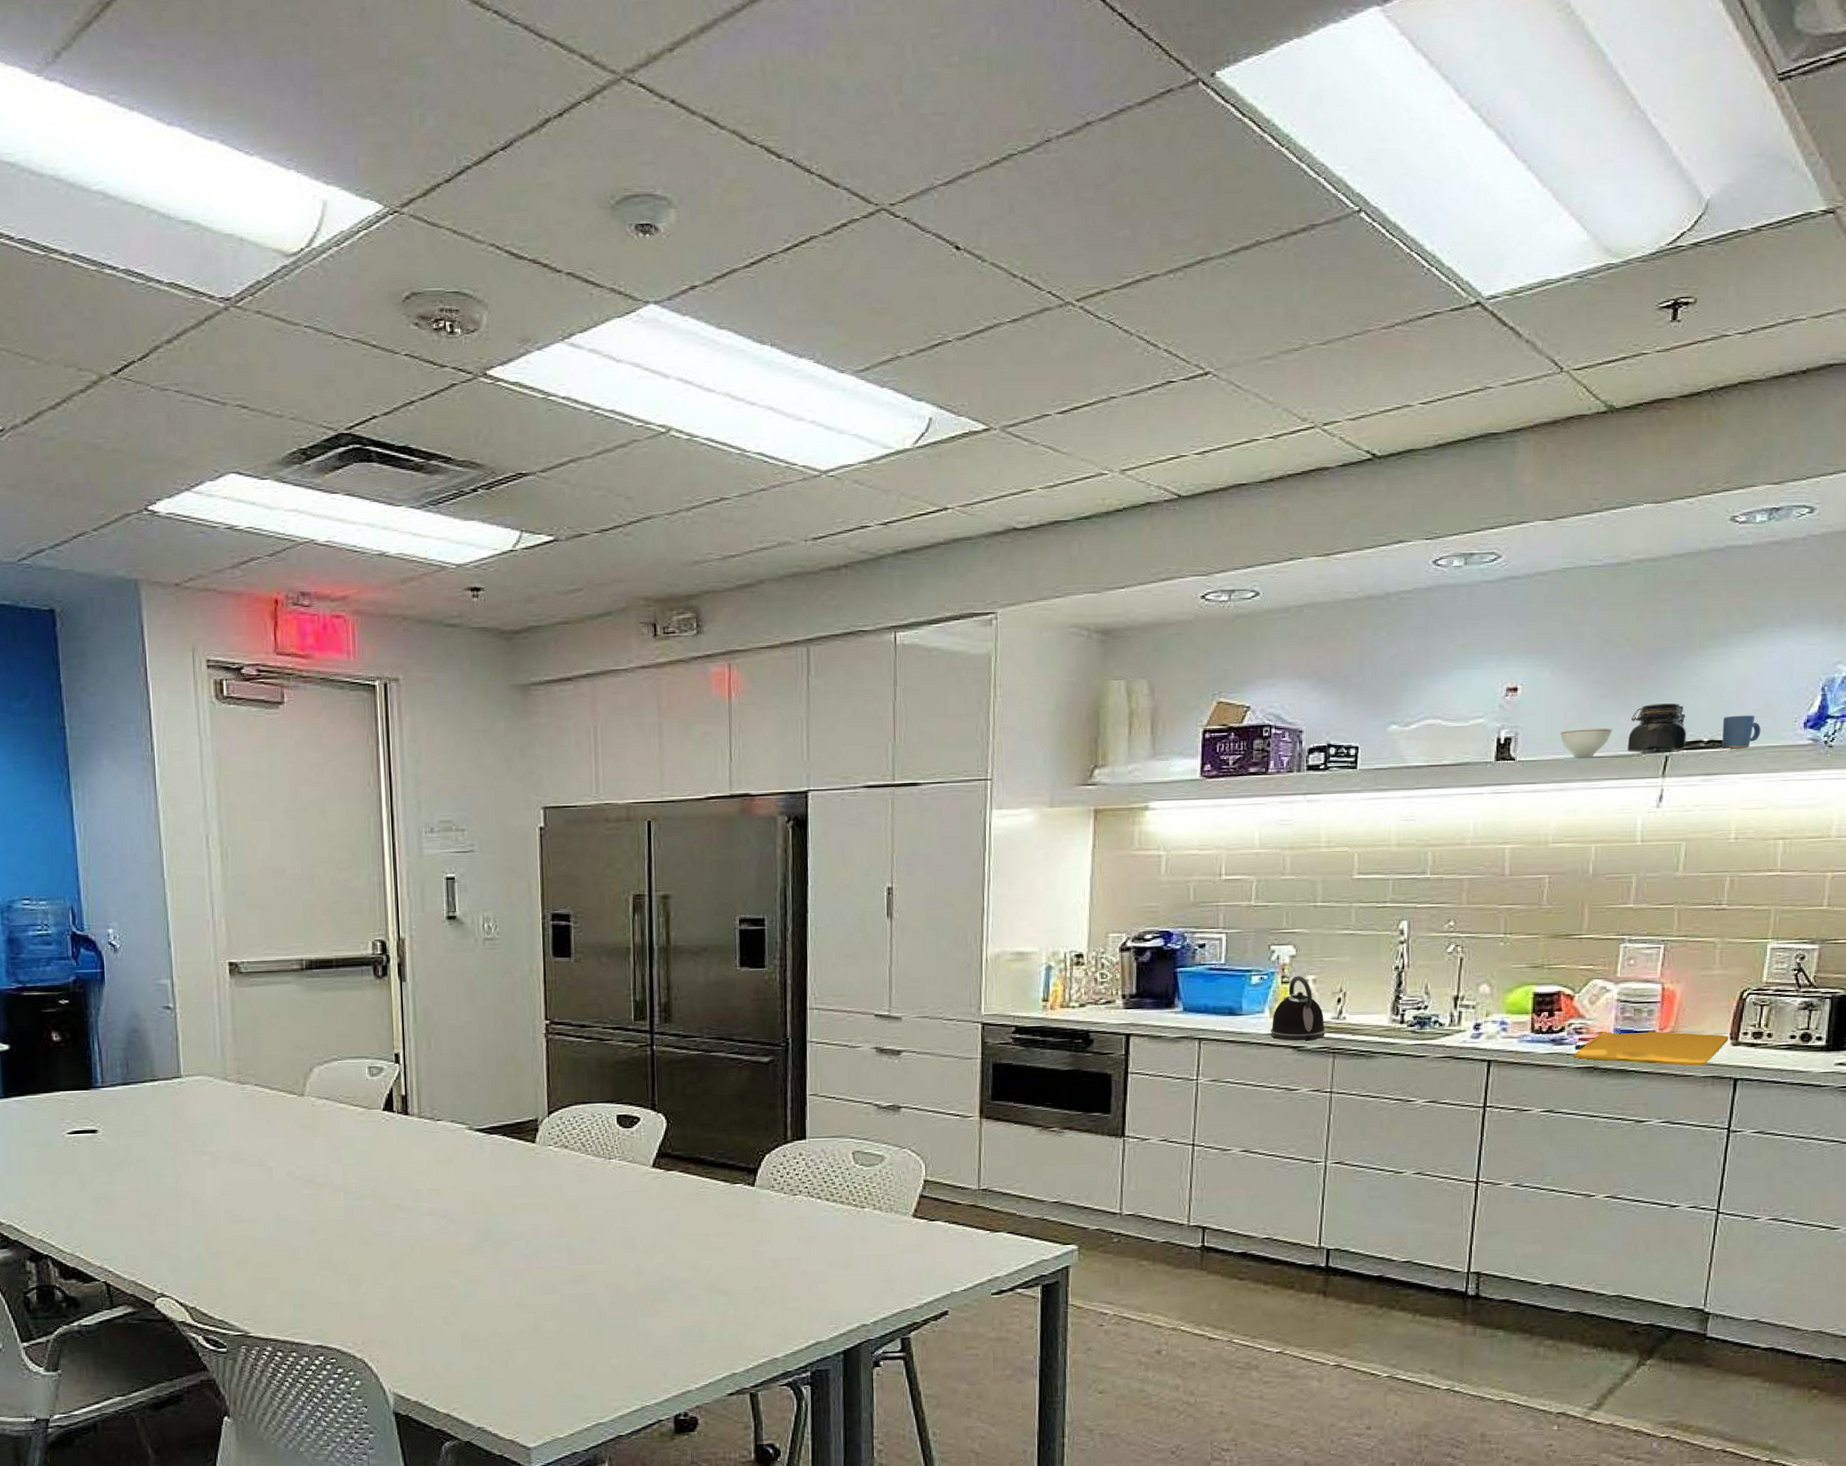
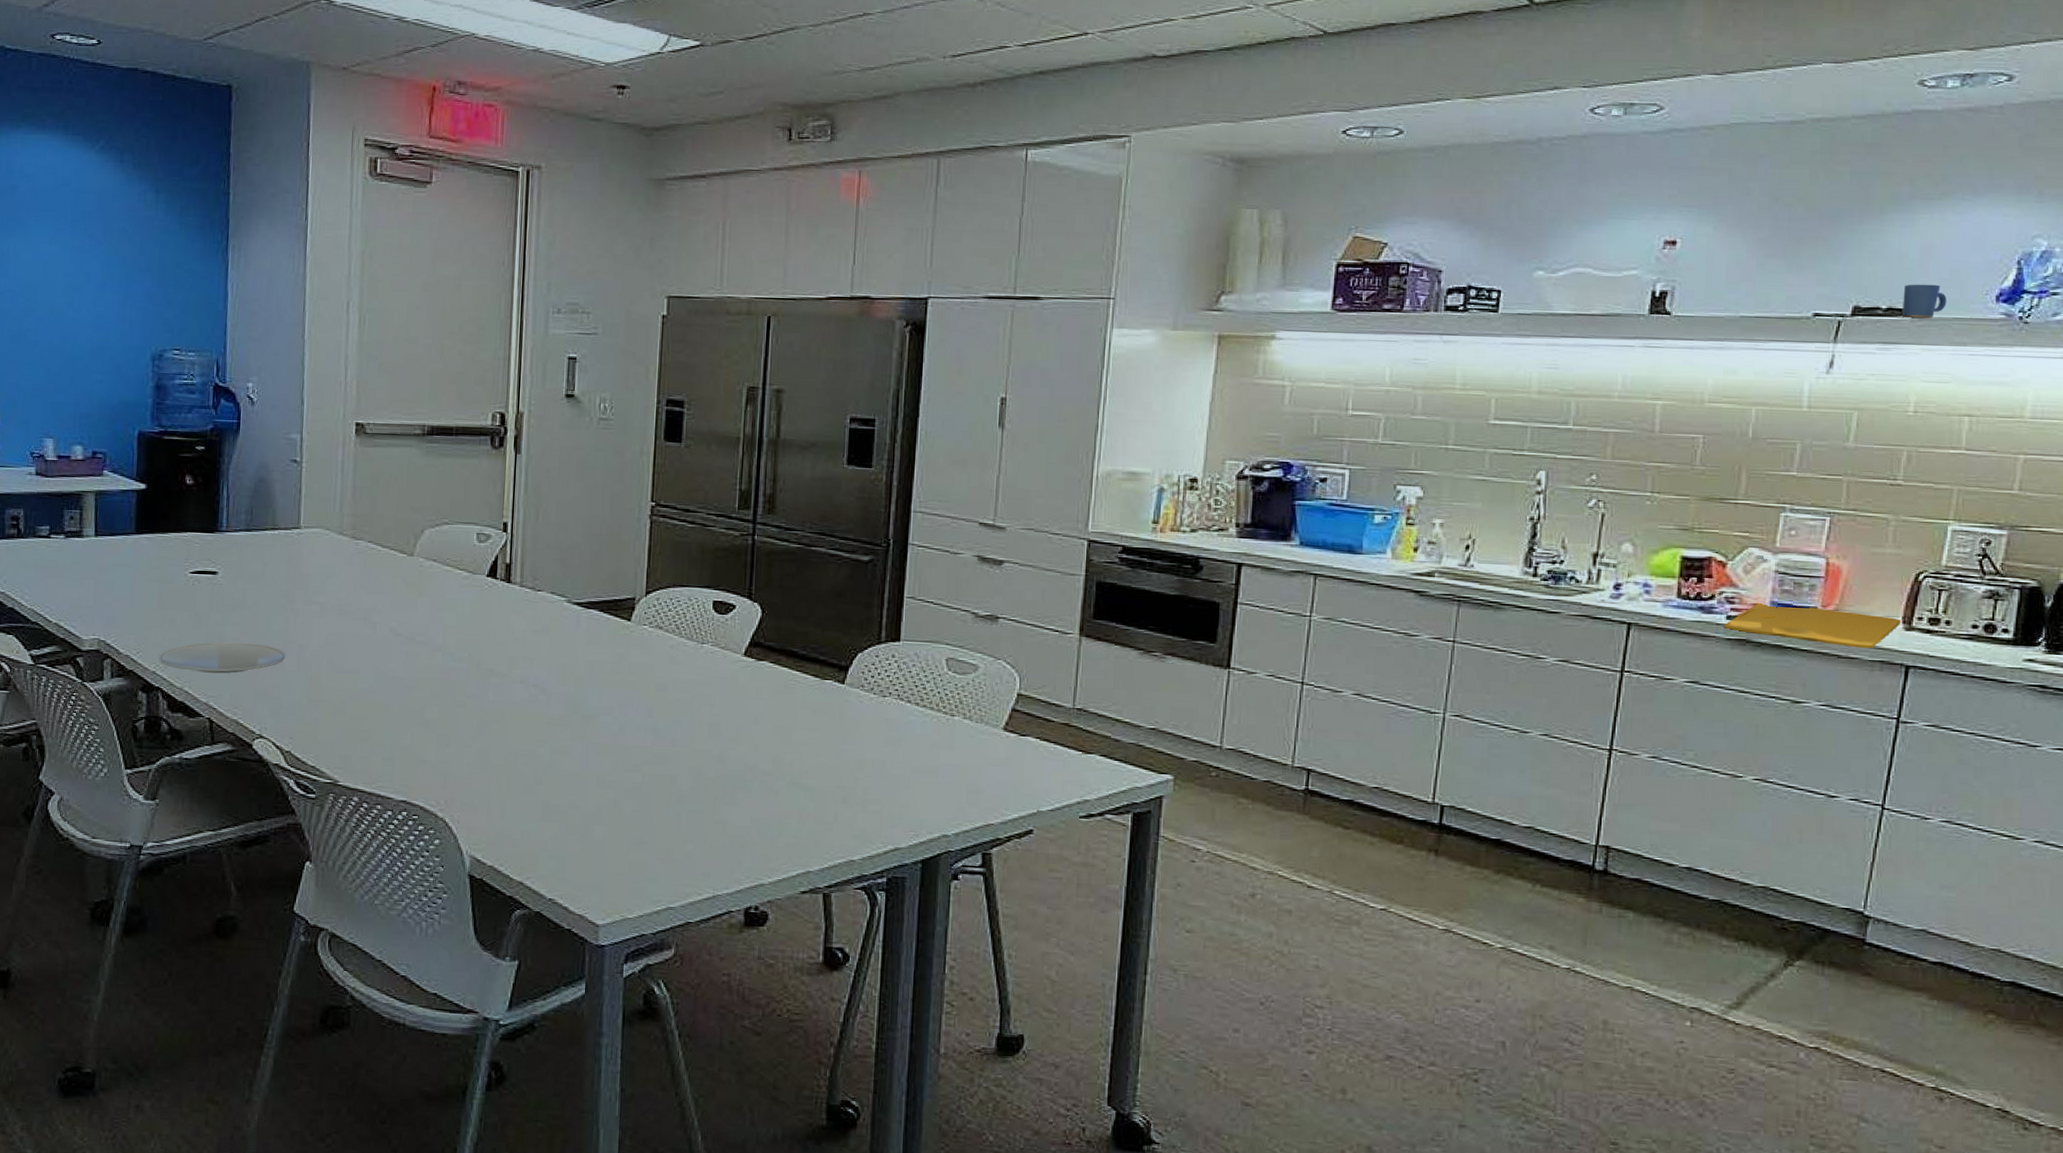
plate: none [43,1200,181,1236] -> present [157,641,287,674]
kettle: present [1270,976,1325,1042] -> none [1391,518,1451,587]
bowl: present [1560,727,1612,759] -> none [1721,286,1780,318]
jar: present [1627,703,1687,754] -> none [1795,266,1863,318]

